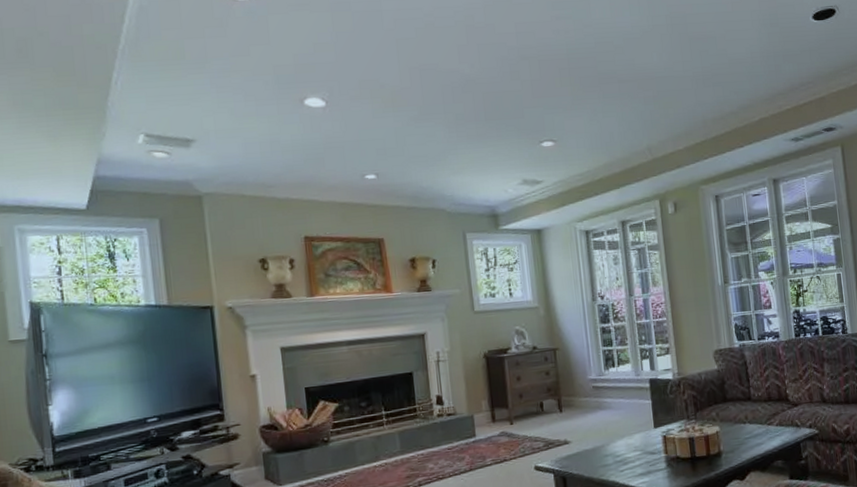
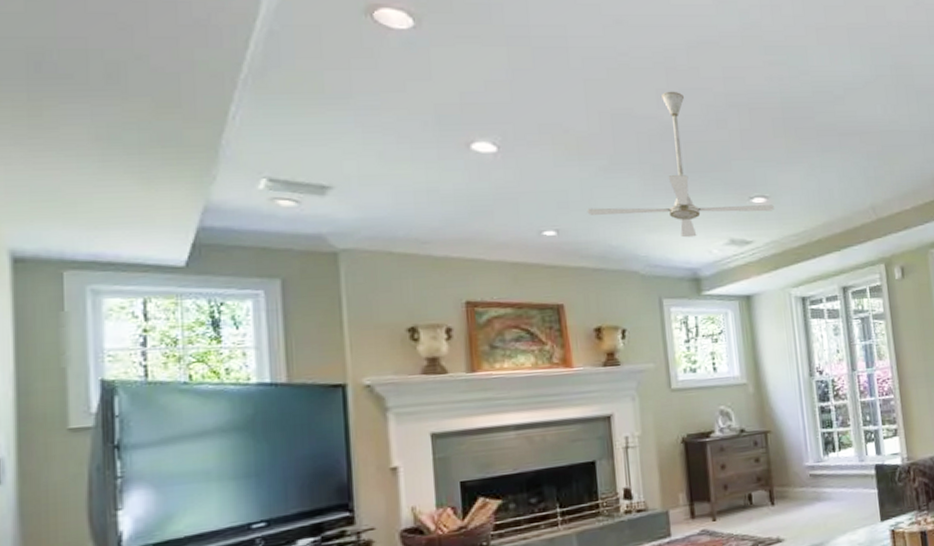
ceiling fan: none [401,46,561,179] -> present [587,91,774,238]

